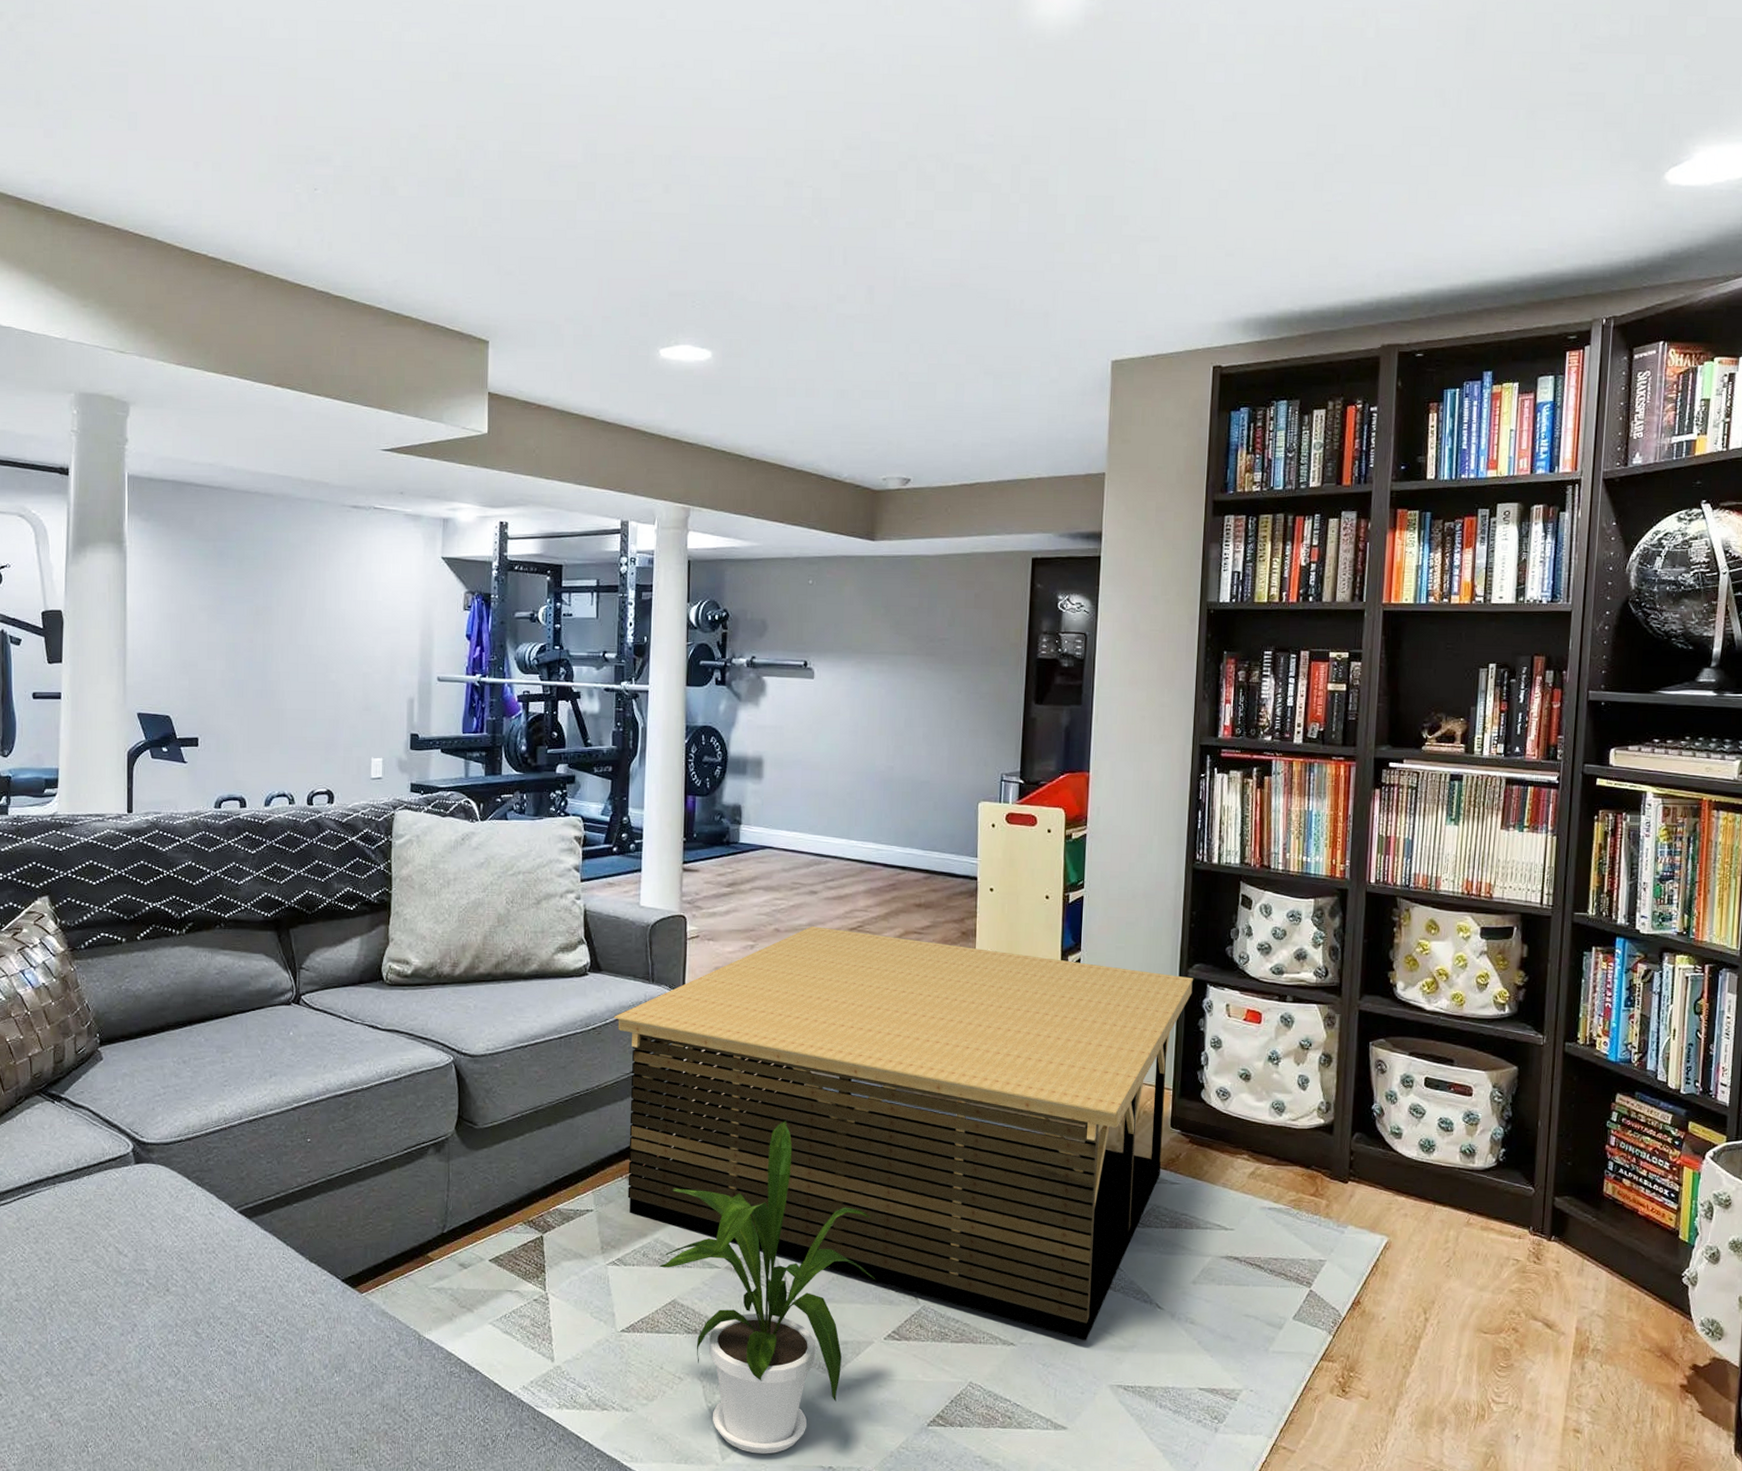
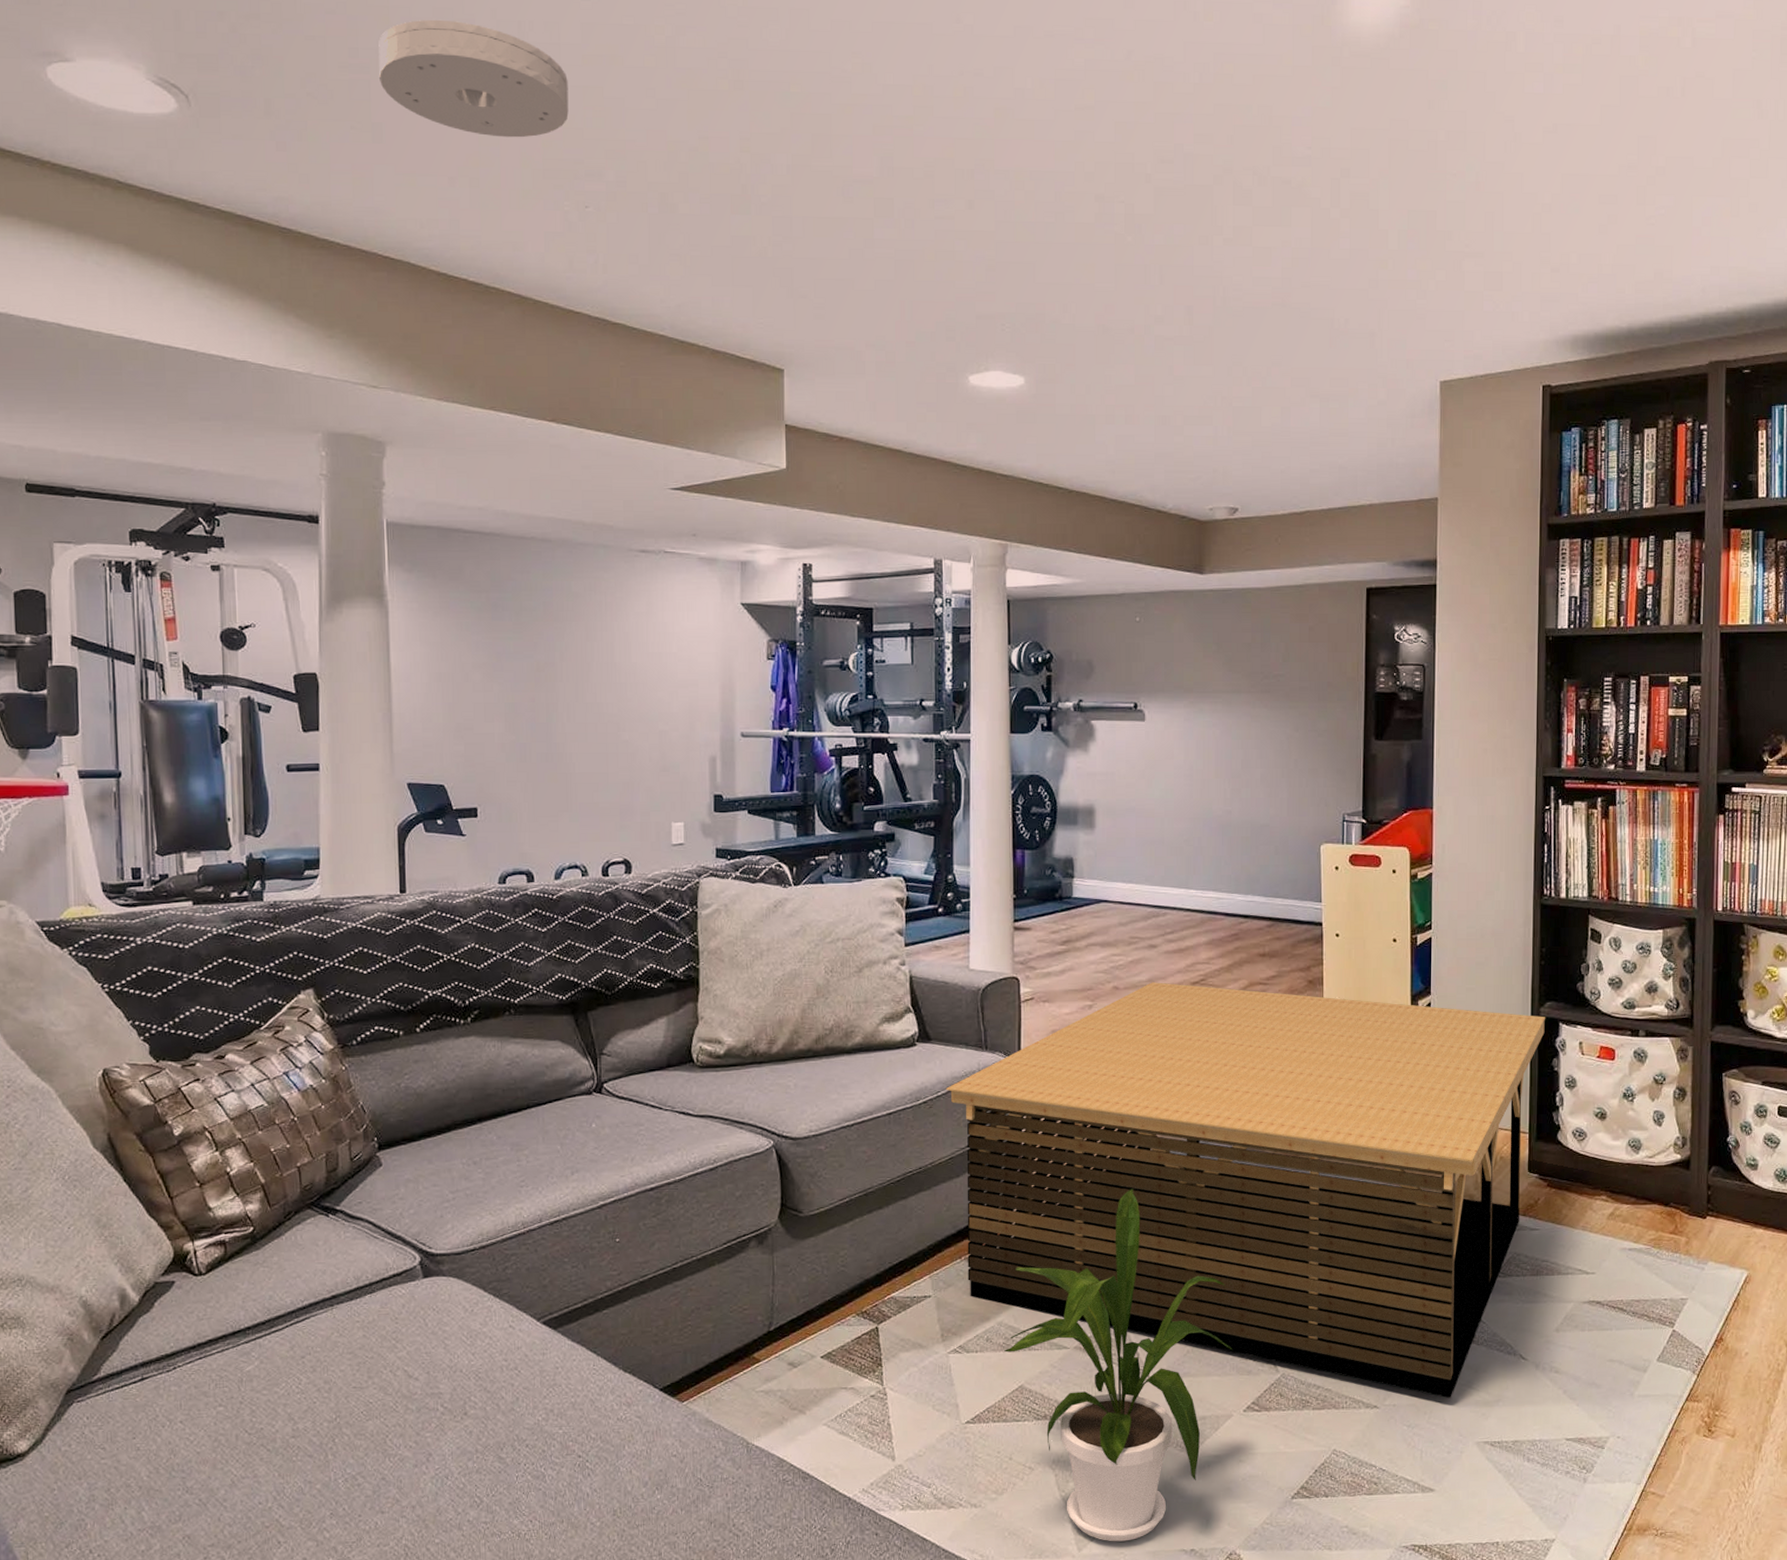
smoke detector: none [136,18,303,126] -> present [378,19,569,138]

